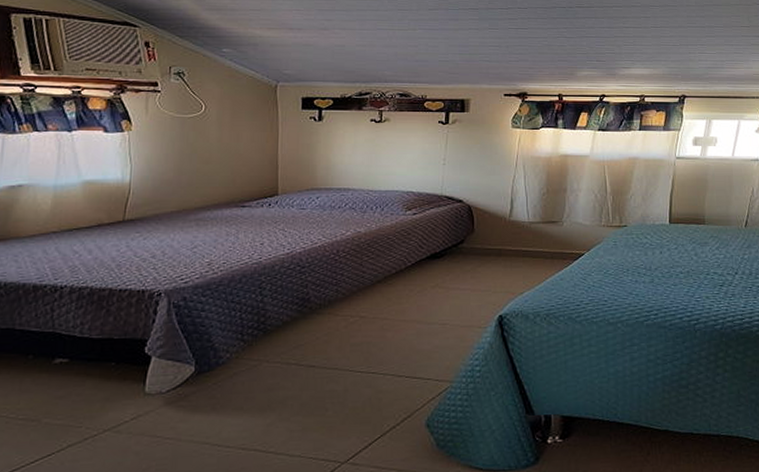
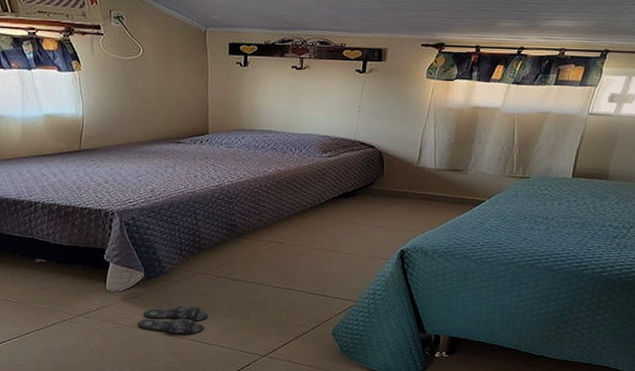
slippers: none [183,404,274,445] -> present [137,305,208,335]

